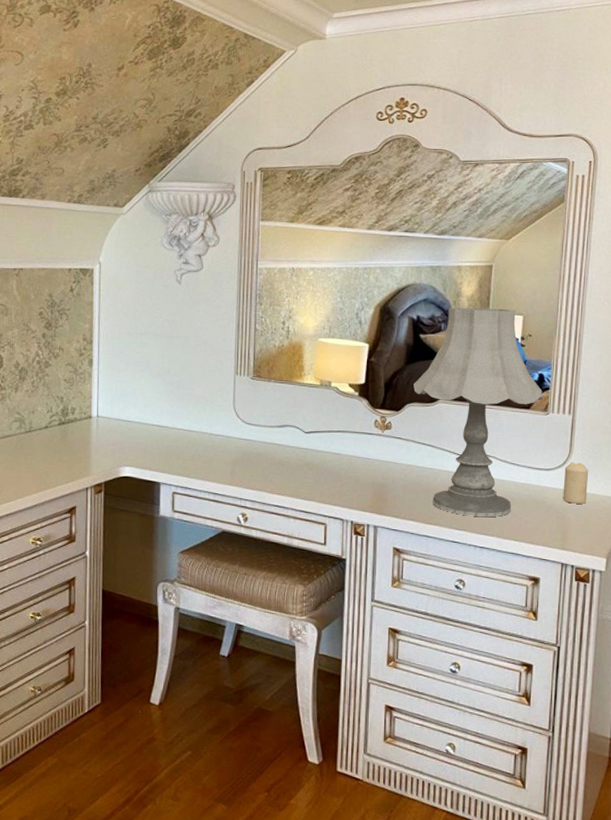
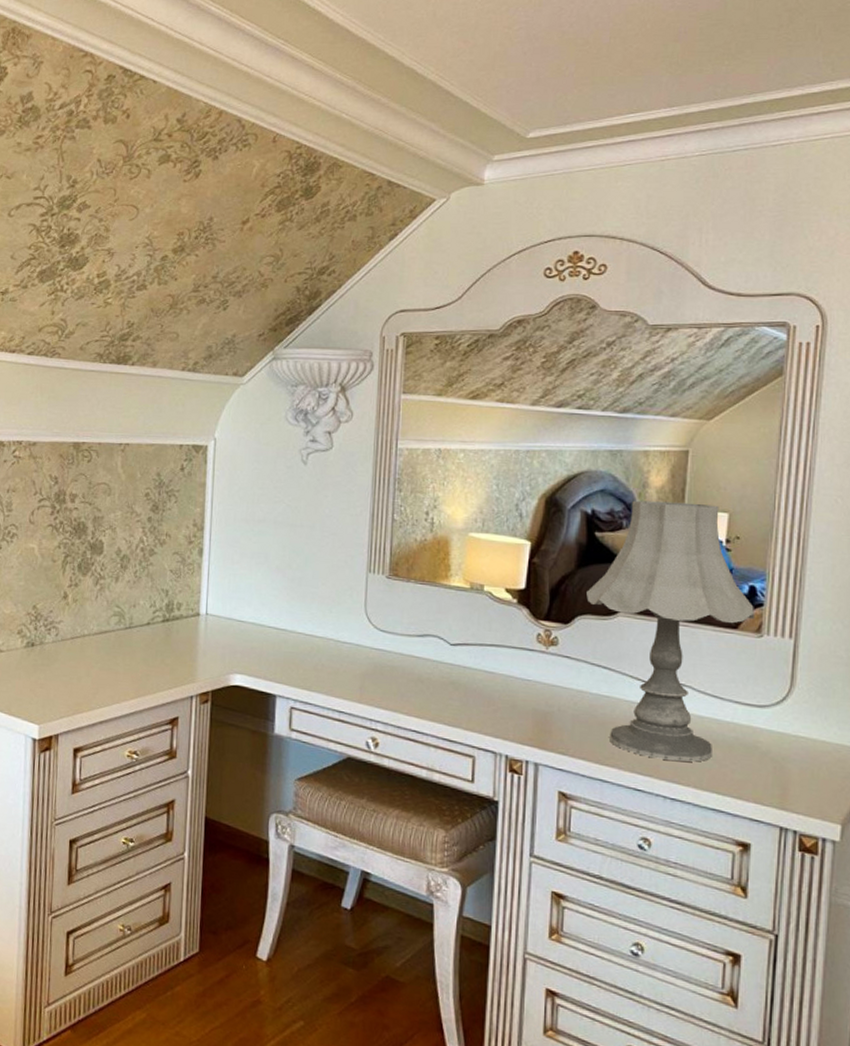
candle: present [563,462,589,504] -> none [781,698,817,753]

